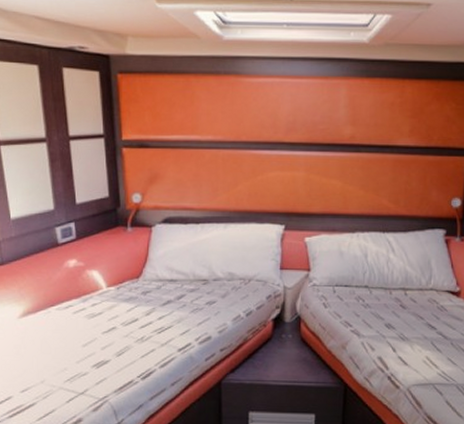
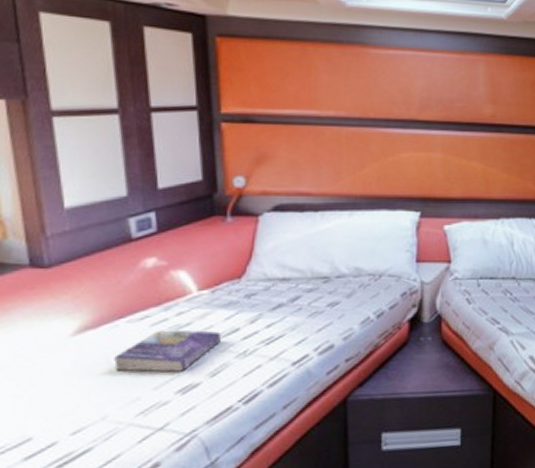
book: none [48,317,125,350] -> present [114,329,222,372]

